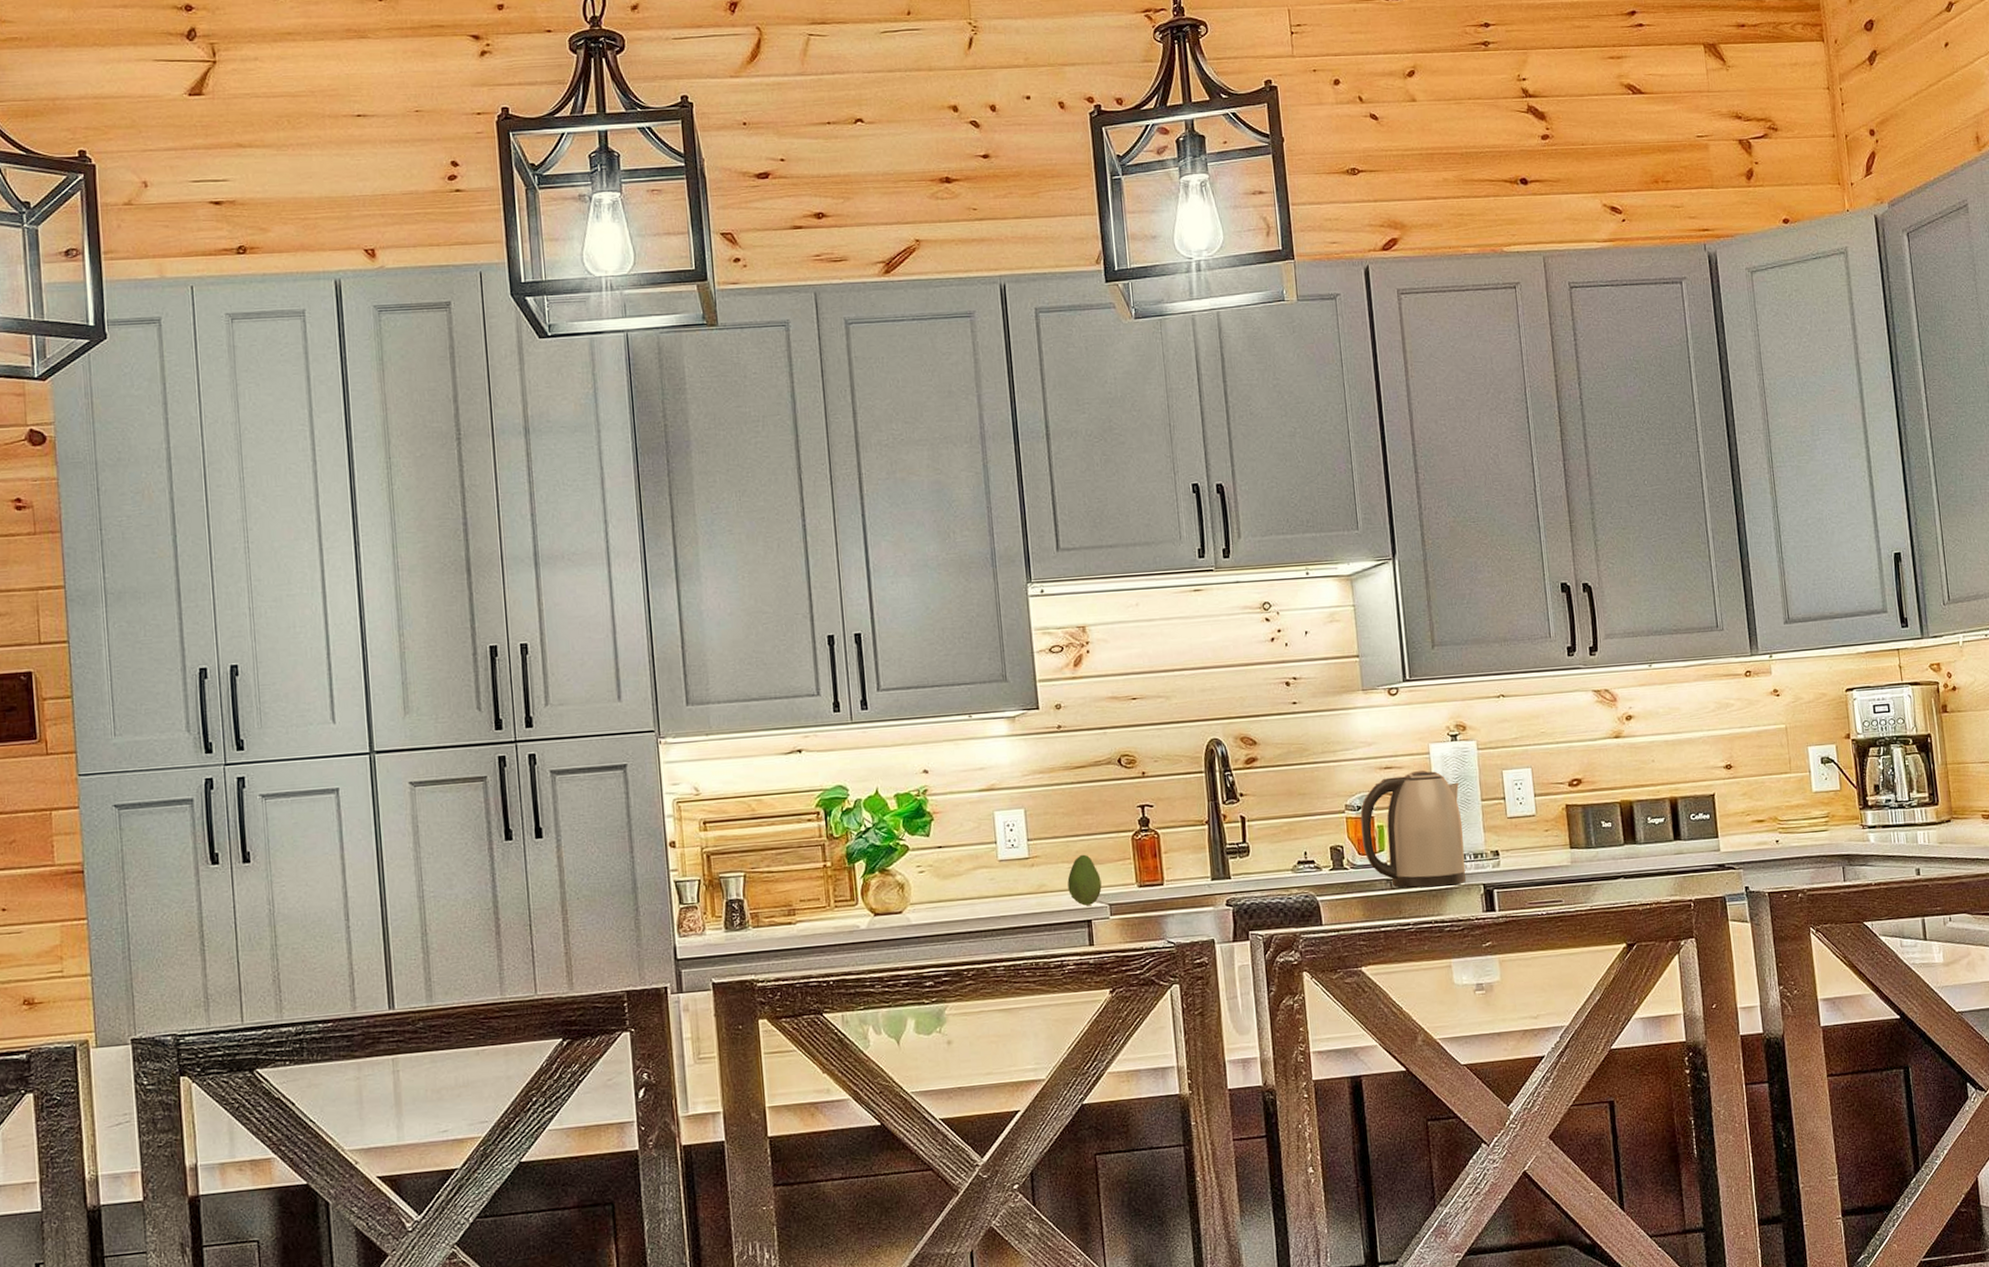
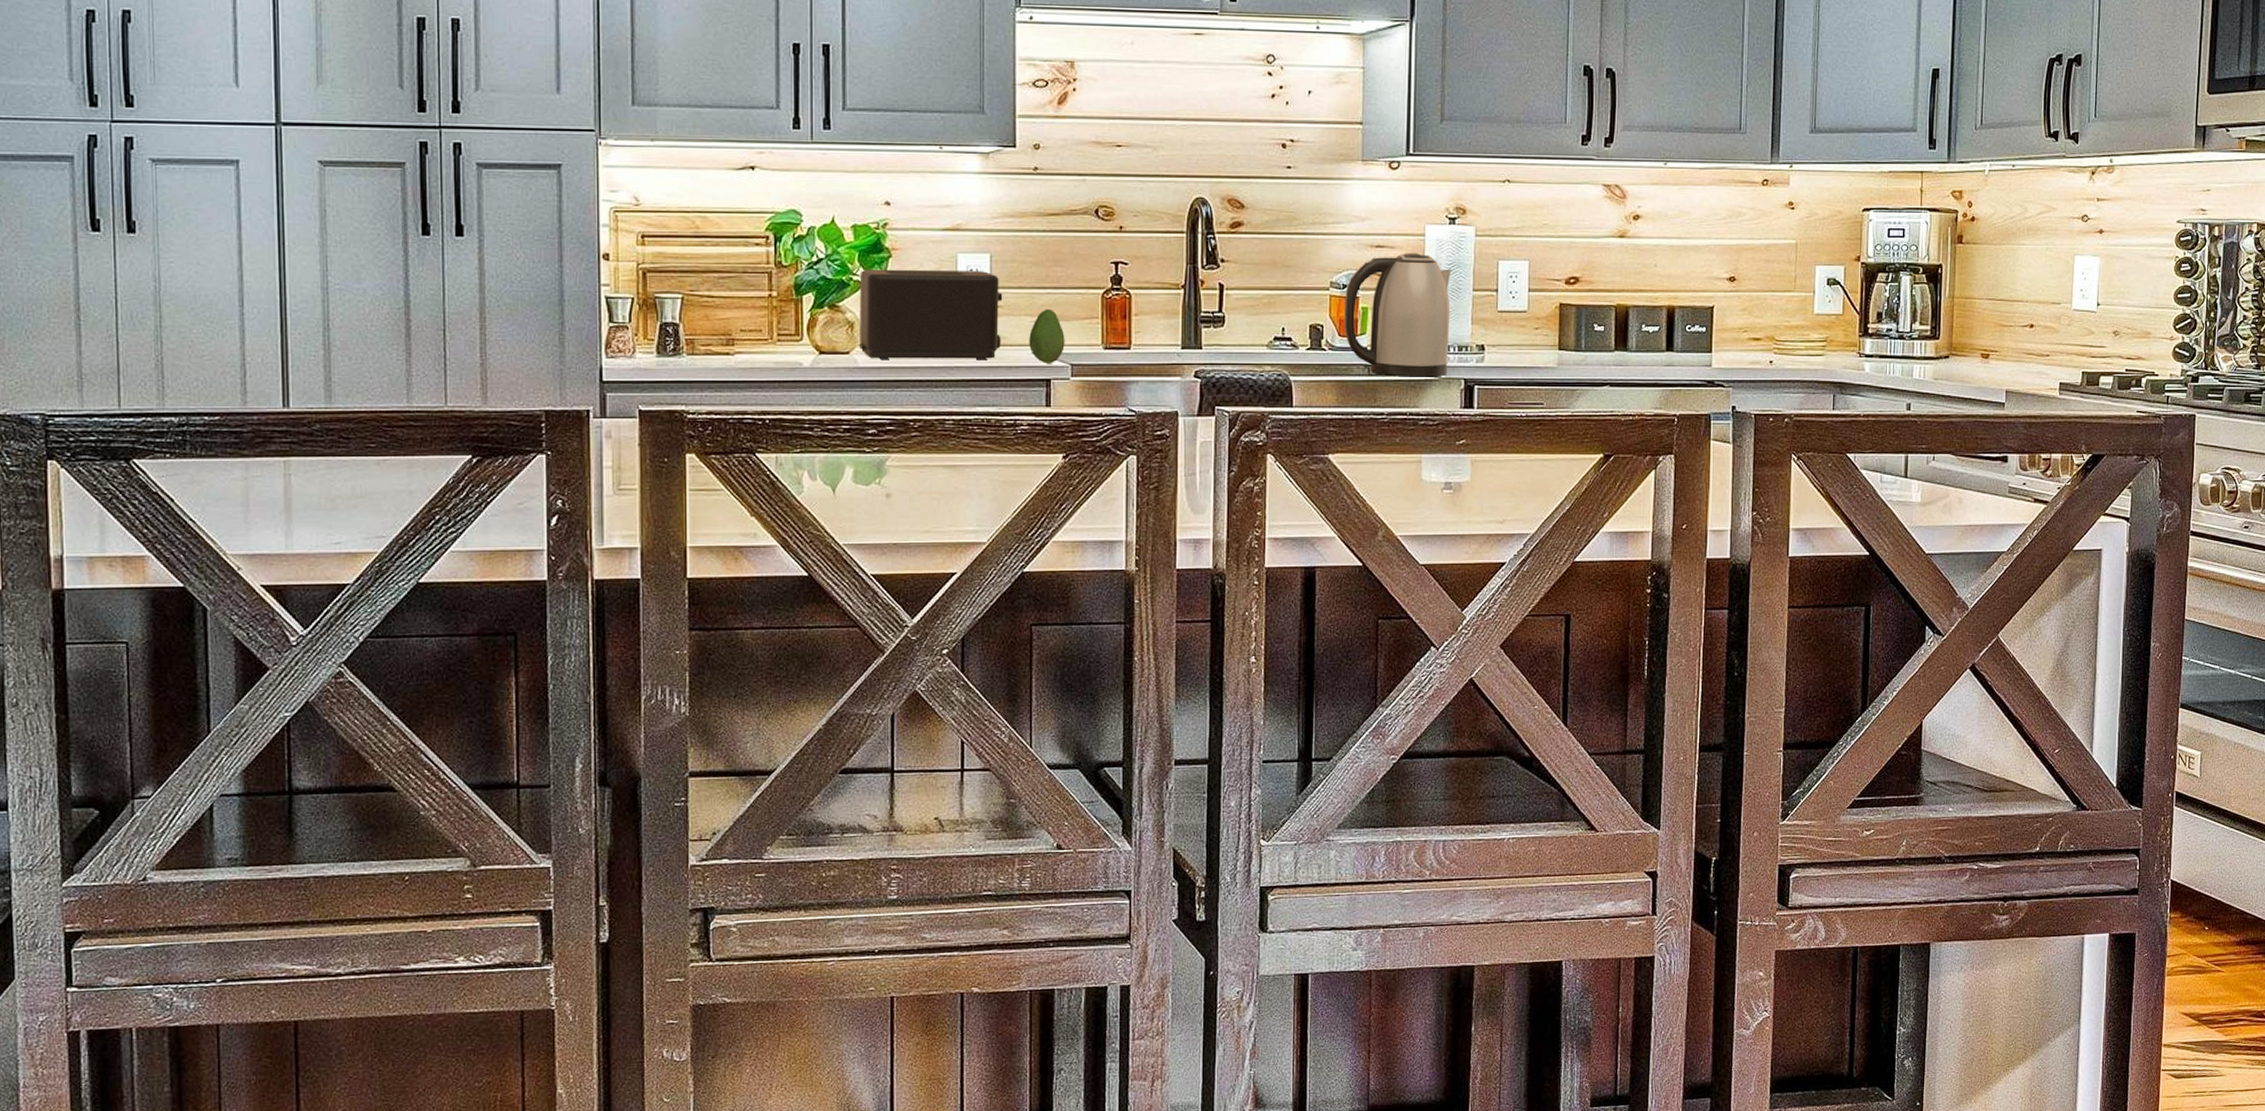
toaster: none [905,825,1043,916] -> present [859,269,1003,360]

